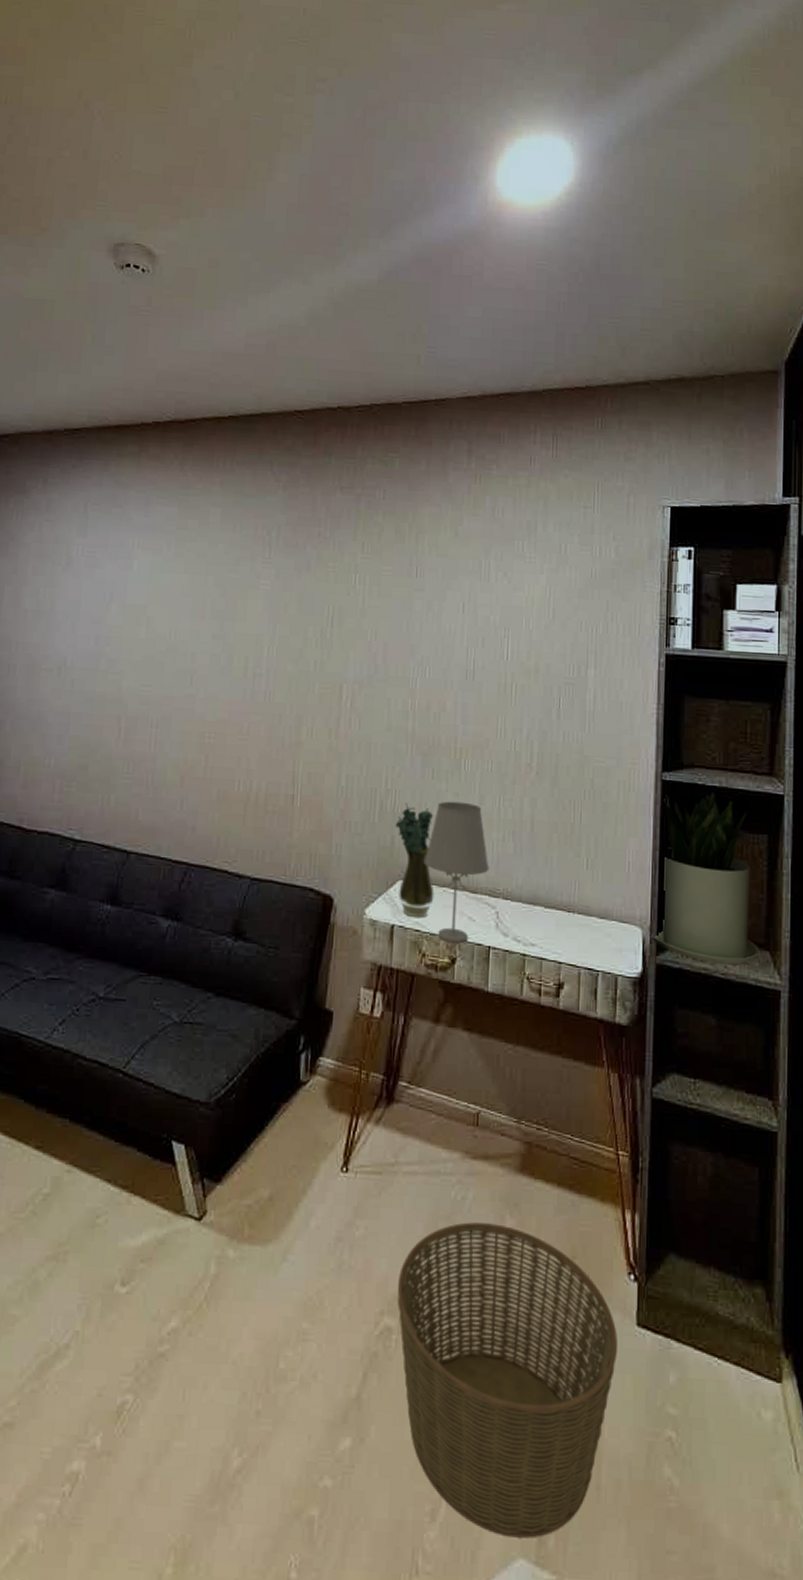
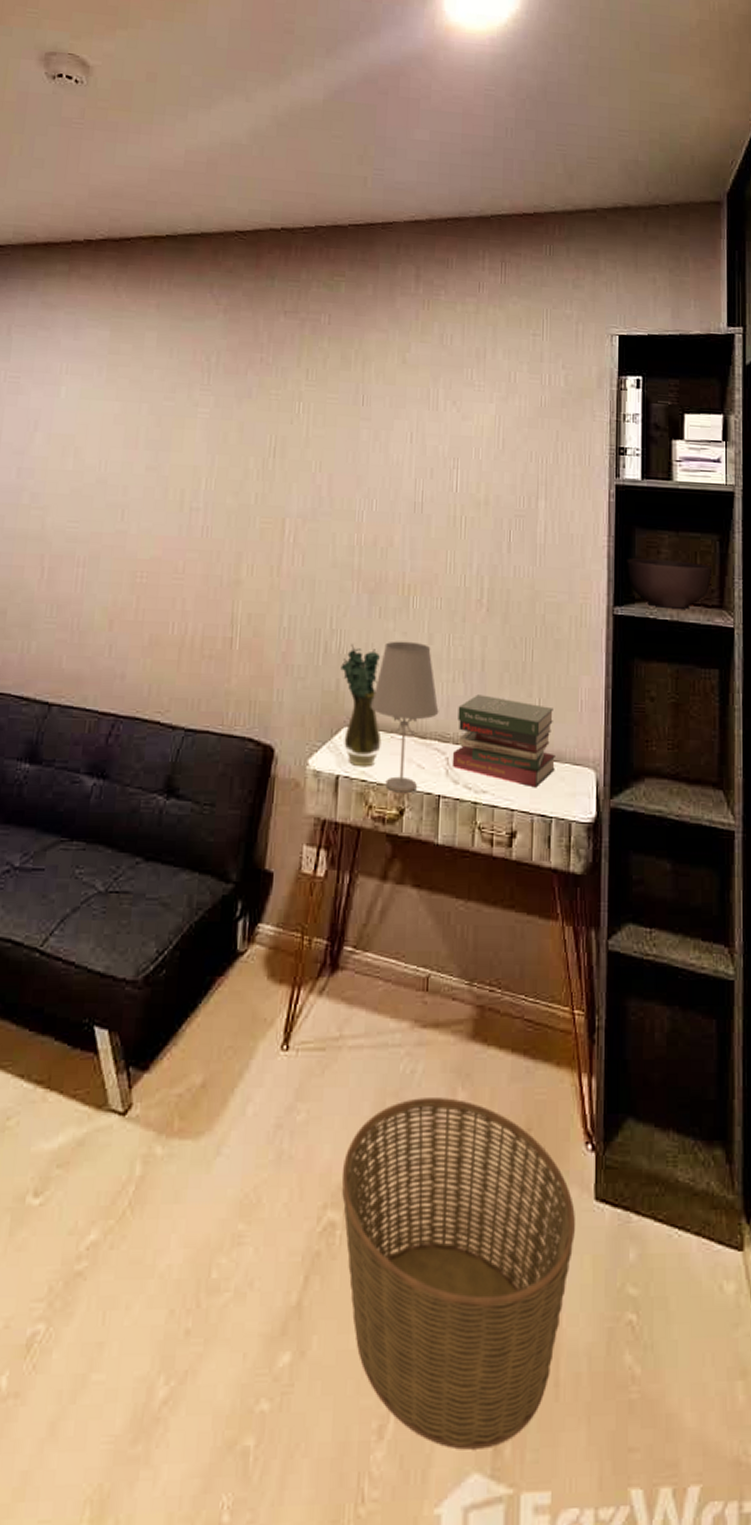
books: none [501,853,602,943] -> present [452,694,555,788]
planter: present [646,793,759,965] -> none [599,627,712,806]
bowl: none [675,725,763,776] -> present [626,558,713,609]

